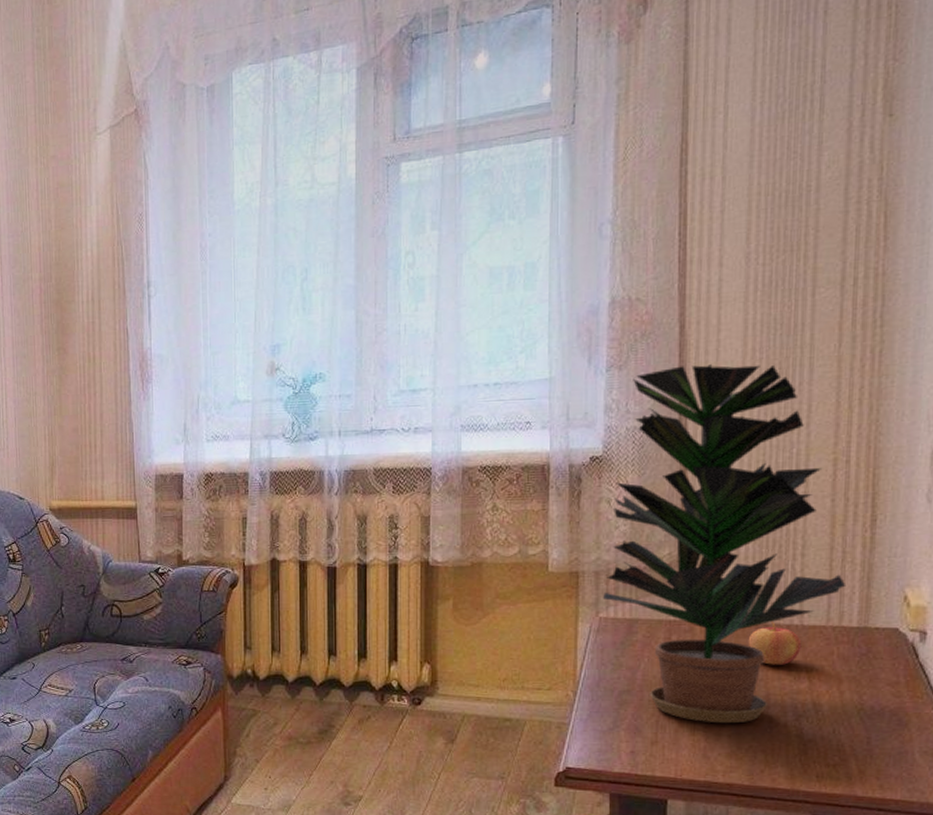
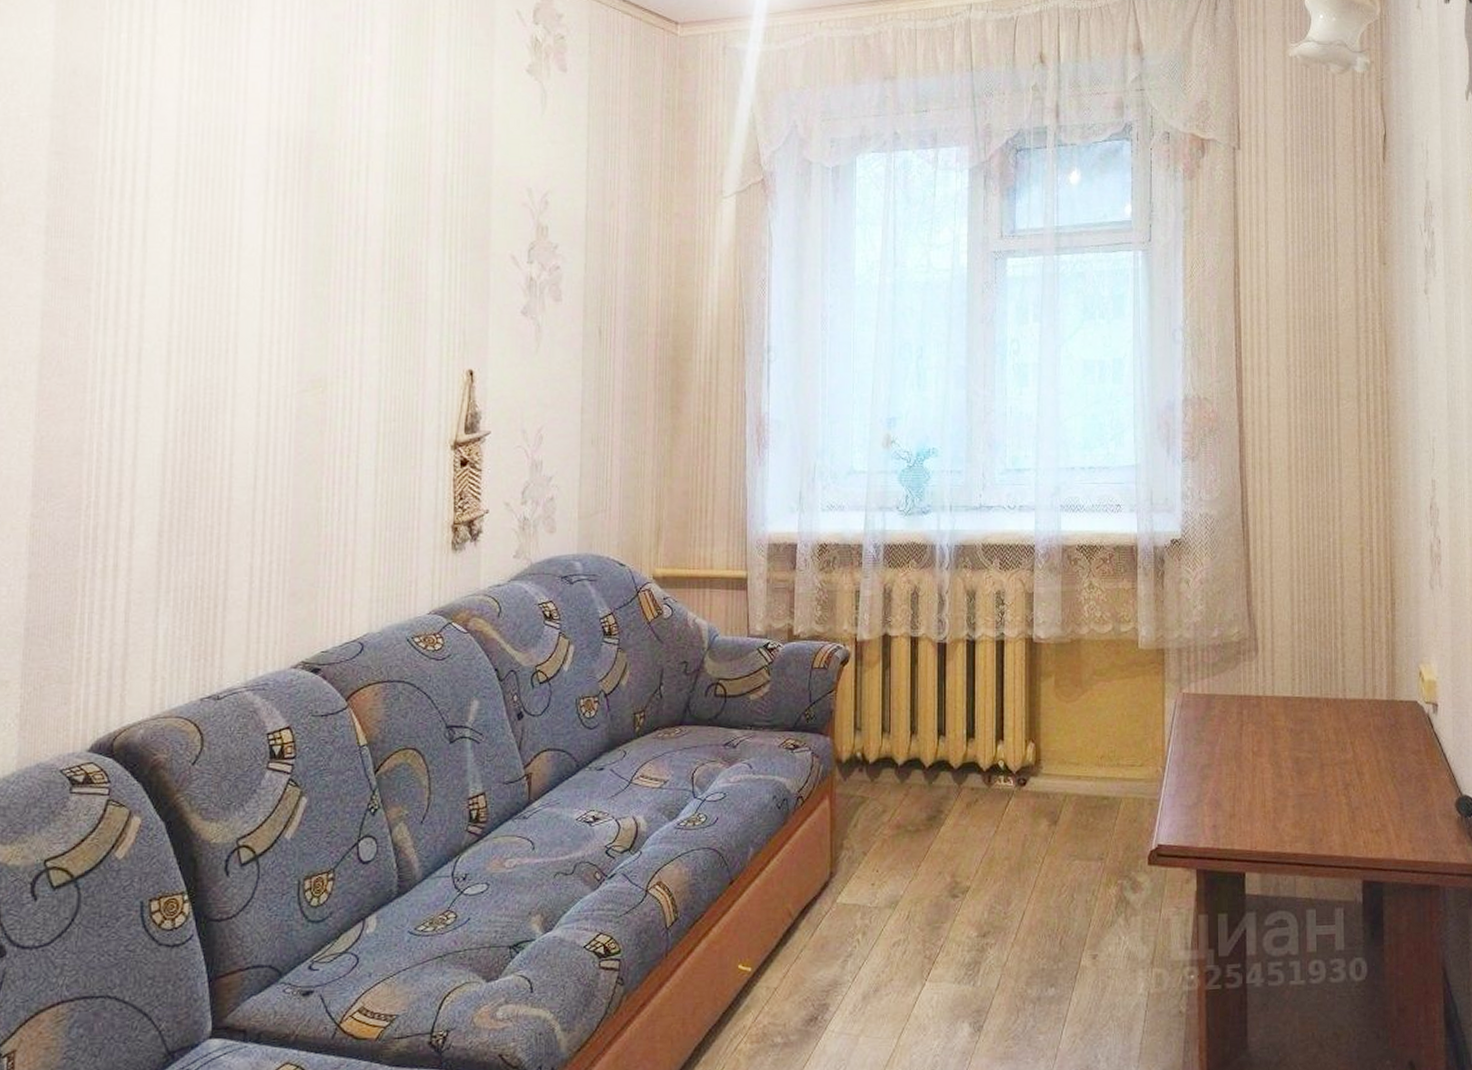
potted plant: present [603,363,847,724] -> none [1185,459,1377,795]
apple: present [748,622,802,665] -> none [1304,696,1346,737]

